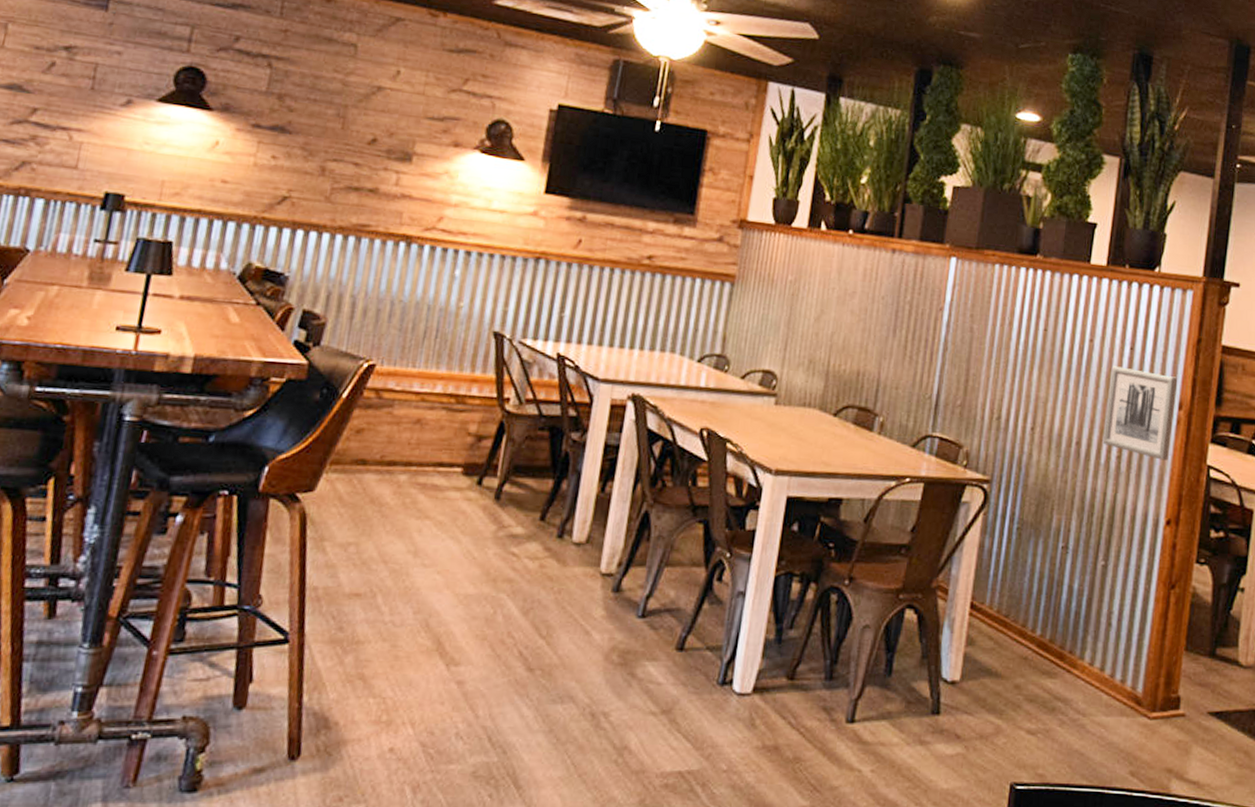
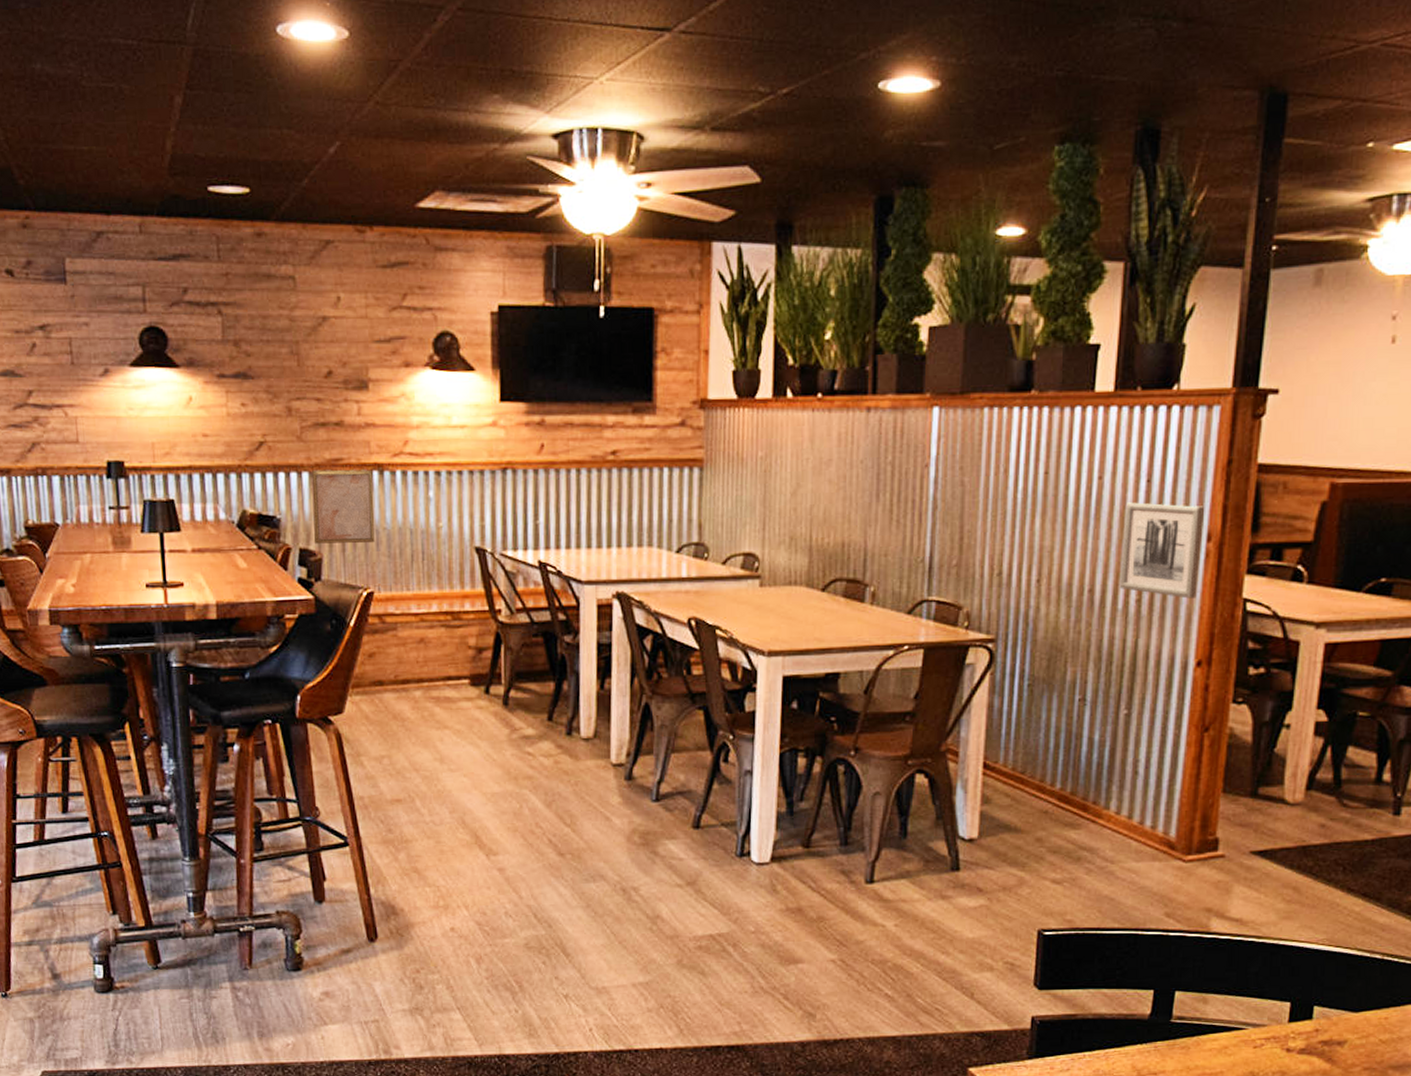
wall art: none [321,232,400,314] -> present [311,469,375,544]

